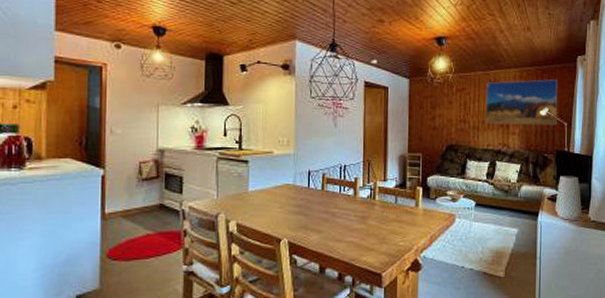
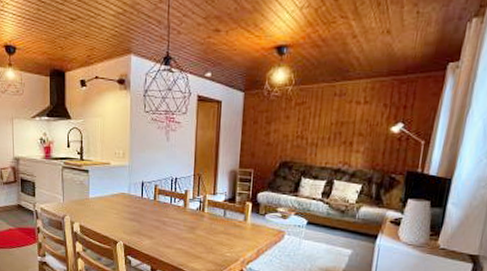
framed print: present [485,79,557,125] -> none [325,91,418,143]

